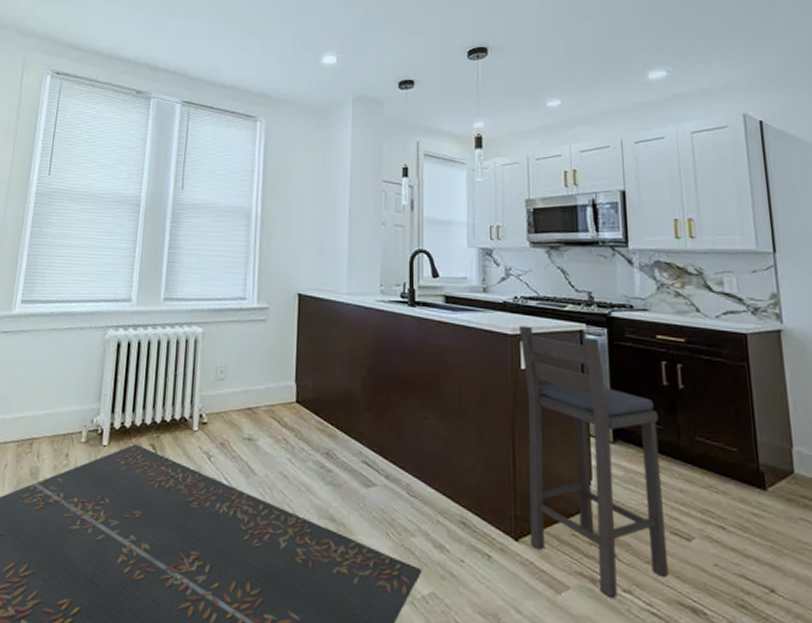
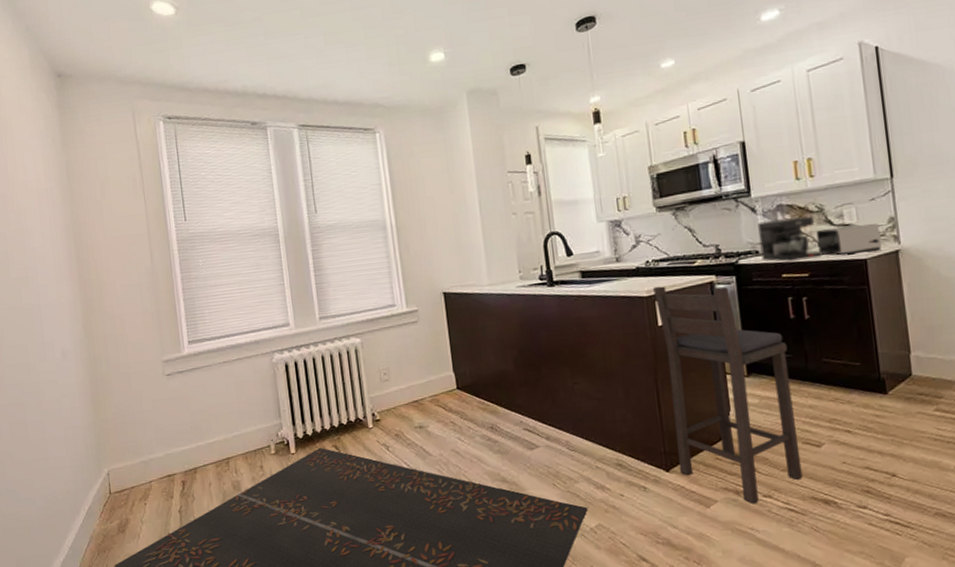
coffee maker: none [633,275,700,324] -> present [758,216,822,262]
toaster: none [694,293,763,328] -> present [816,223,882,257]

